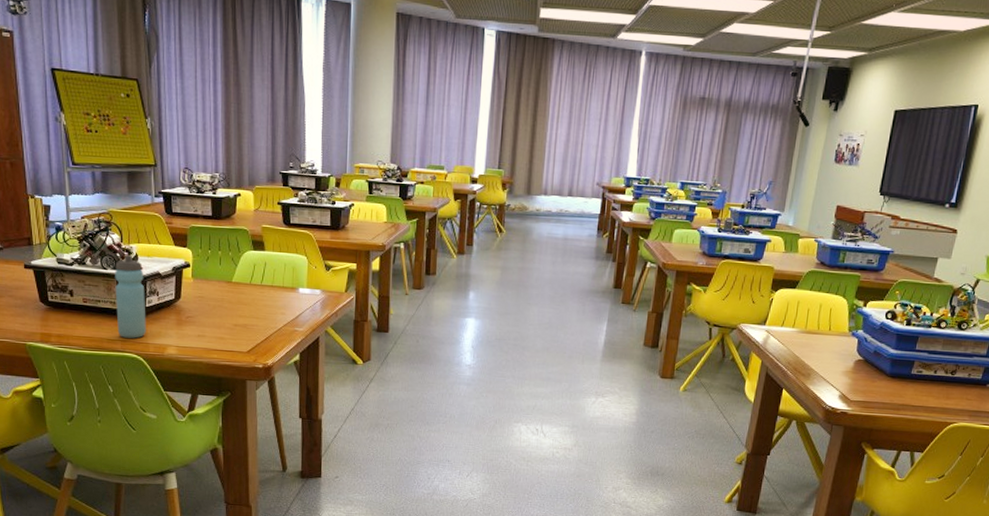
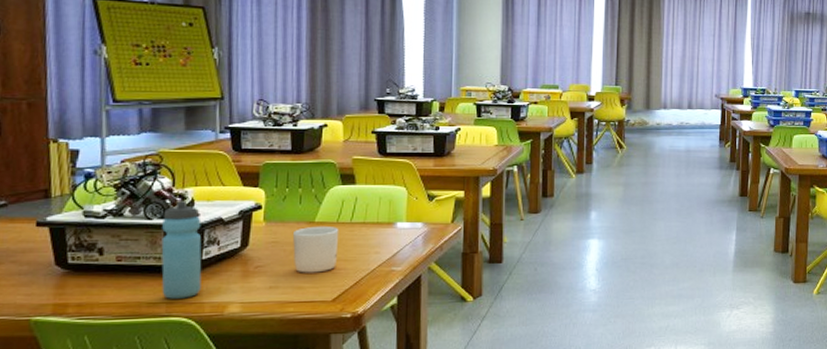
mug: none [215,285,252,327] -> present [293,225,339,273]

